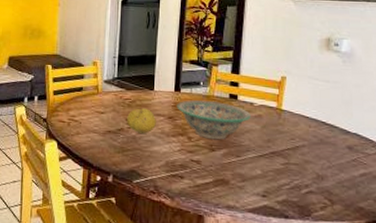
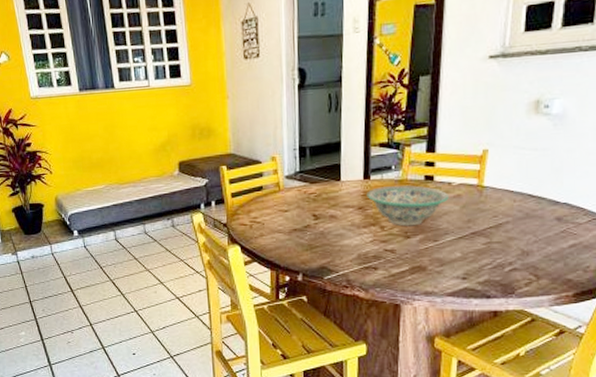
fruit: present [127,108,156,134] -> none [313,201,345,228]

